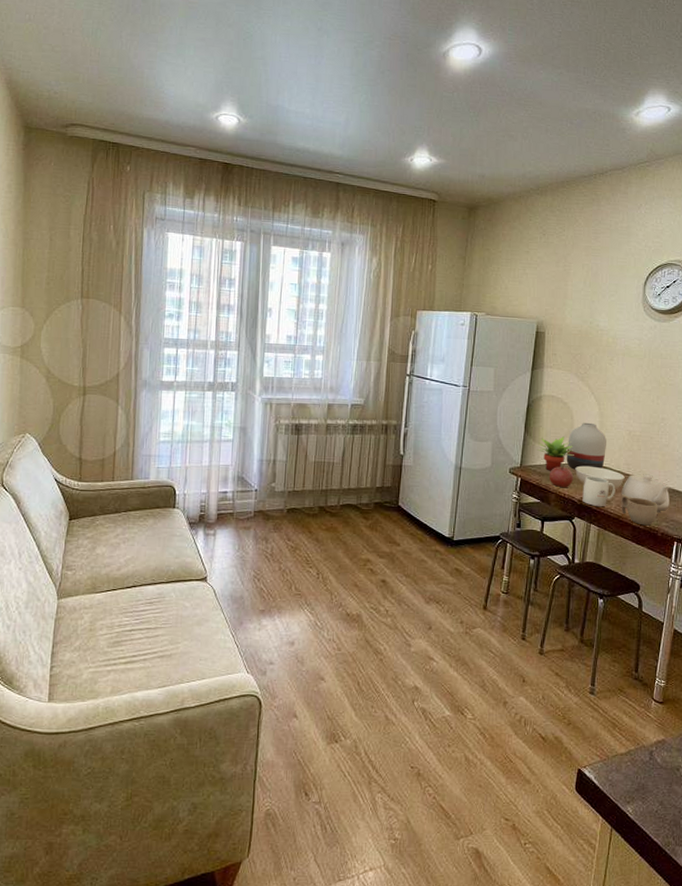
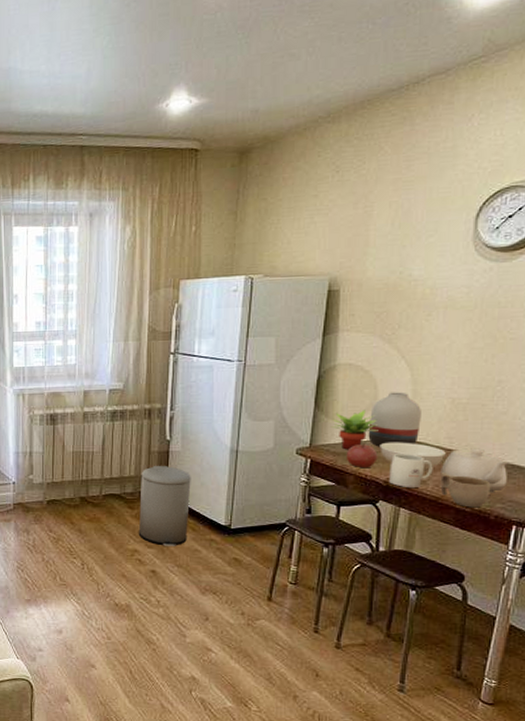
pedal bin: none [371,478,421,558] -> present [138,465,191,548]

